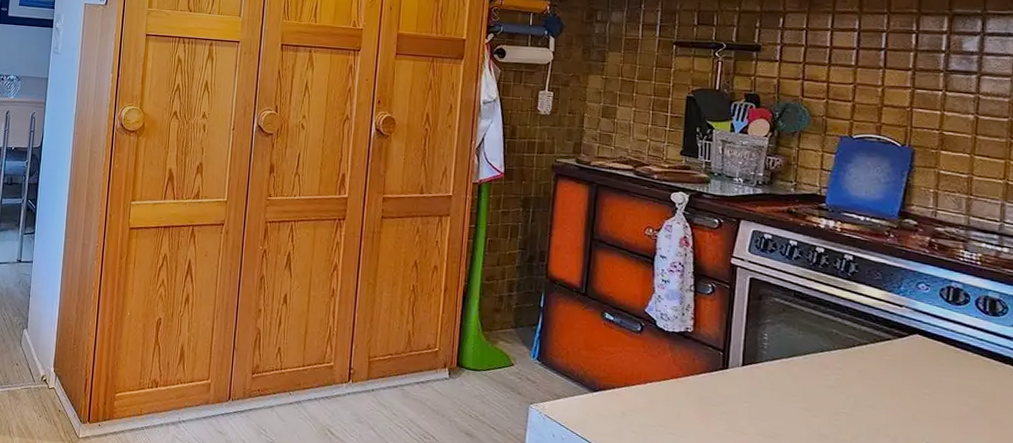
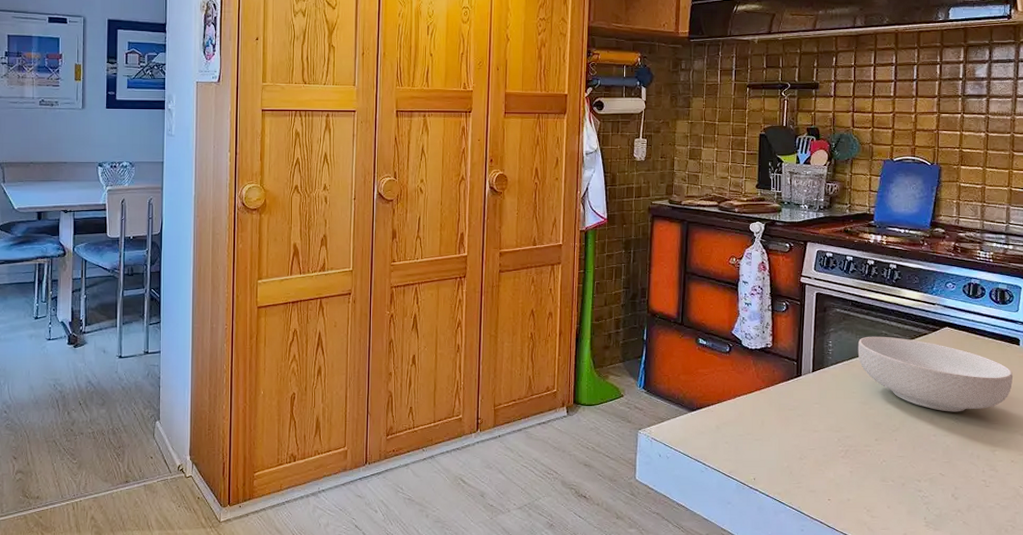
cereal bowl: none [800,333,1006,436] -> present [857,336,1014,412]

